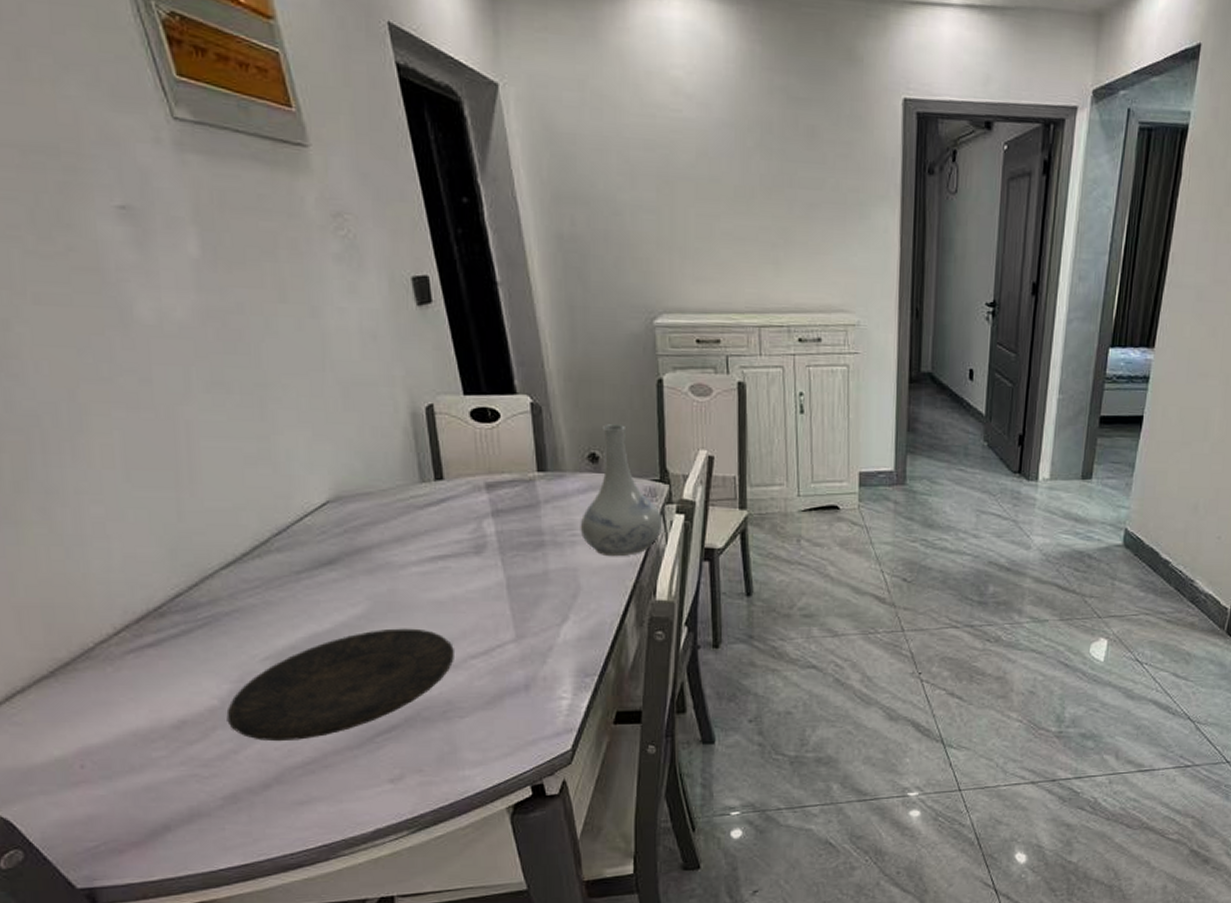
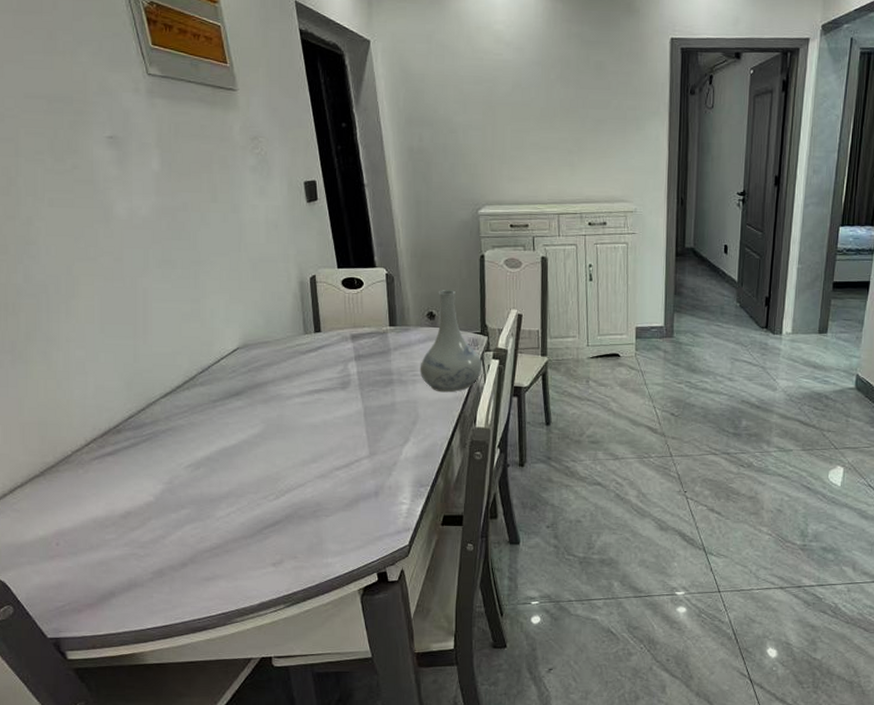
plate: present [226,628,454,742] -> none [159,445,323,531]

